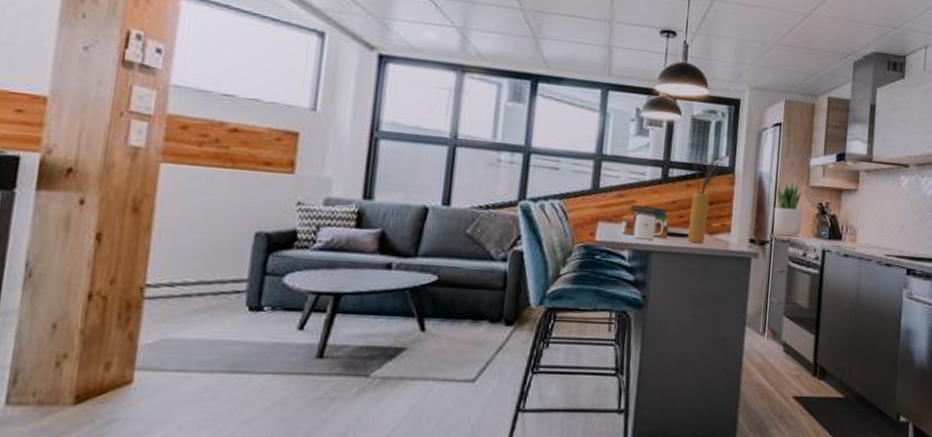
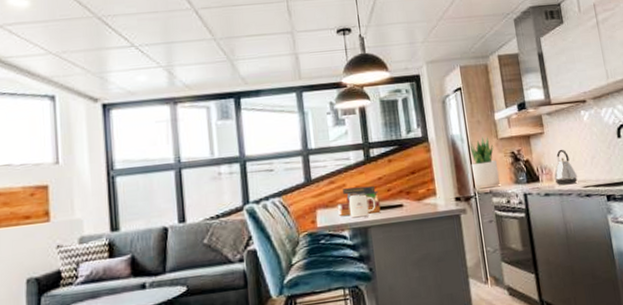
vase: present [687,153,725,244] -> none [389,127,417,212]
kettle: none [857,211,883,250] -> present [554,149,578,185]

